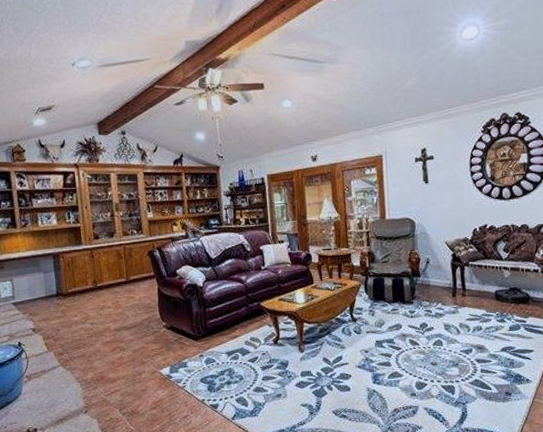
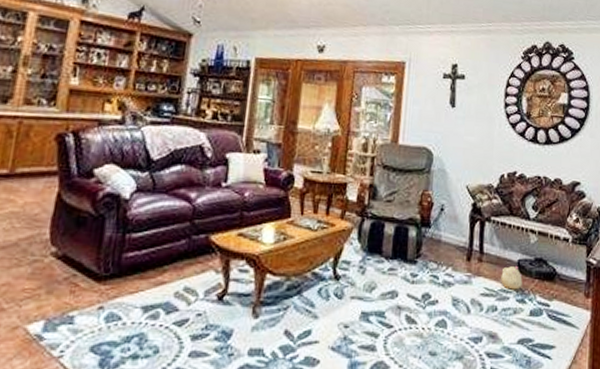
plush toy: none [482,295,501,314] -> present [501,265,523,290]

